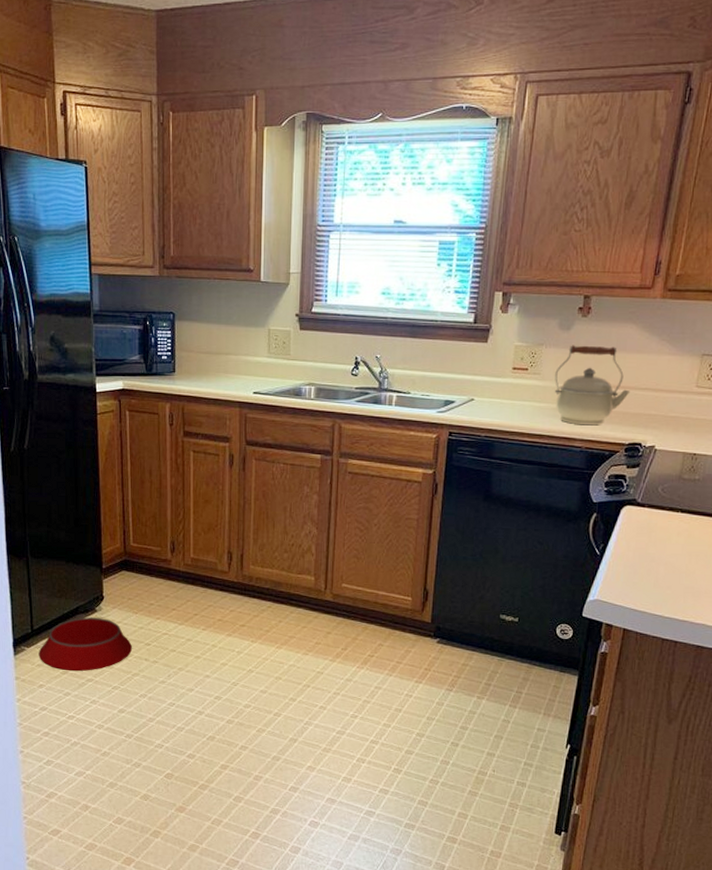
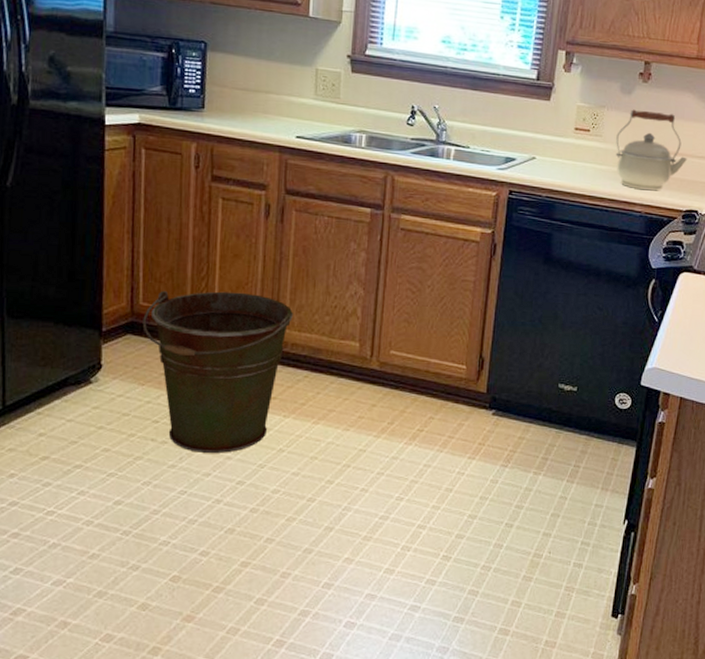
pet bowl: present [38,617,132,672] -> none [11,390,135,456]
bucket: none [134,533,256,672] -> present [142,291,293,453]

